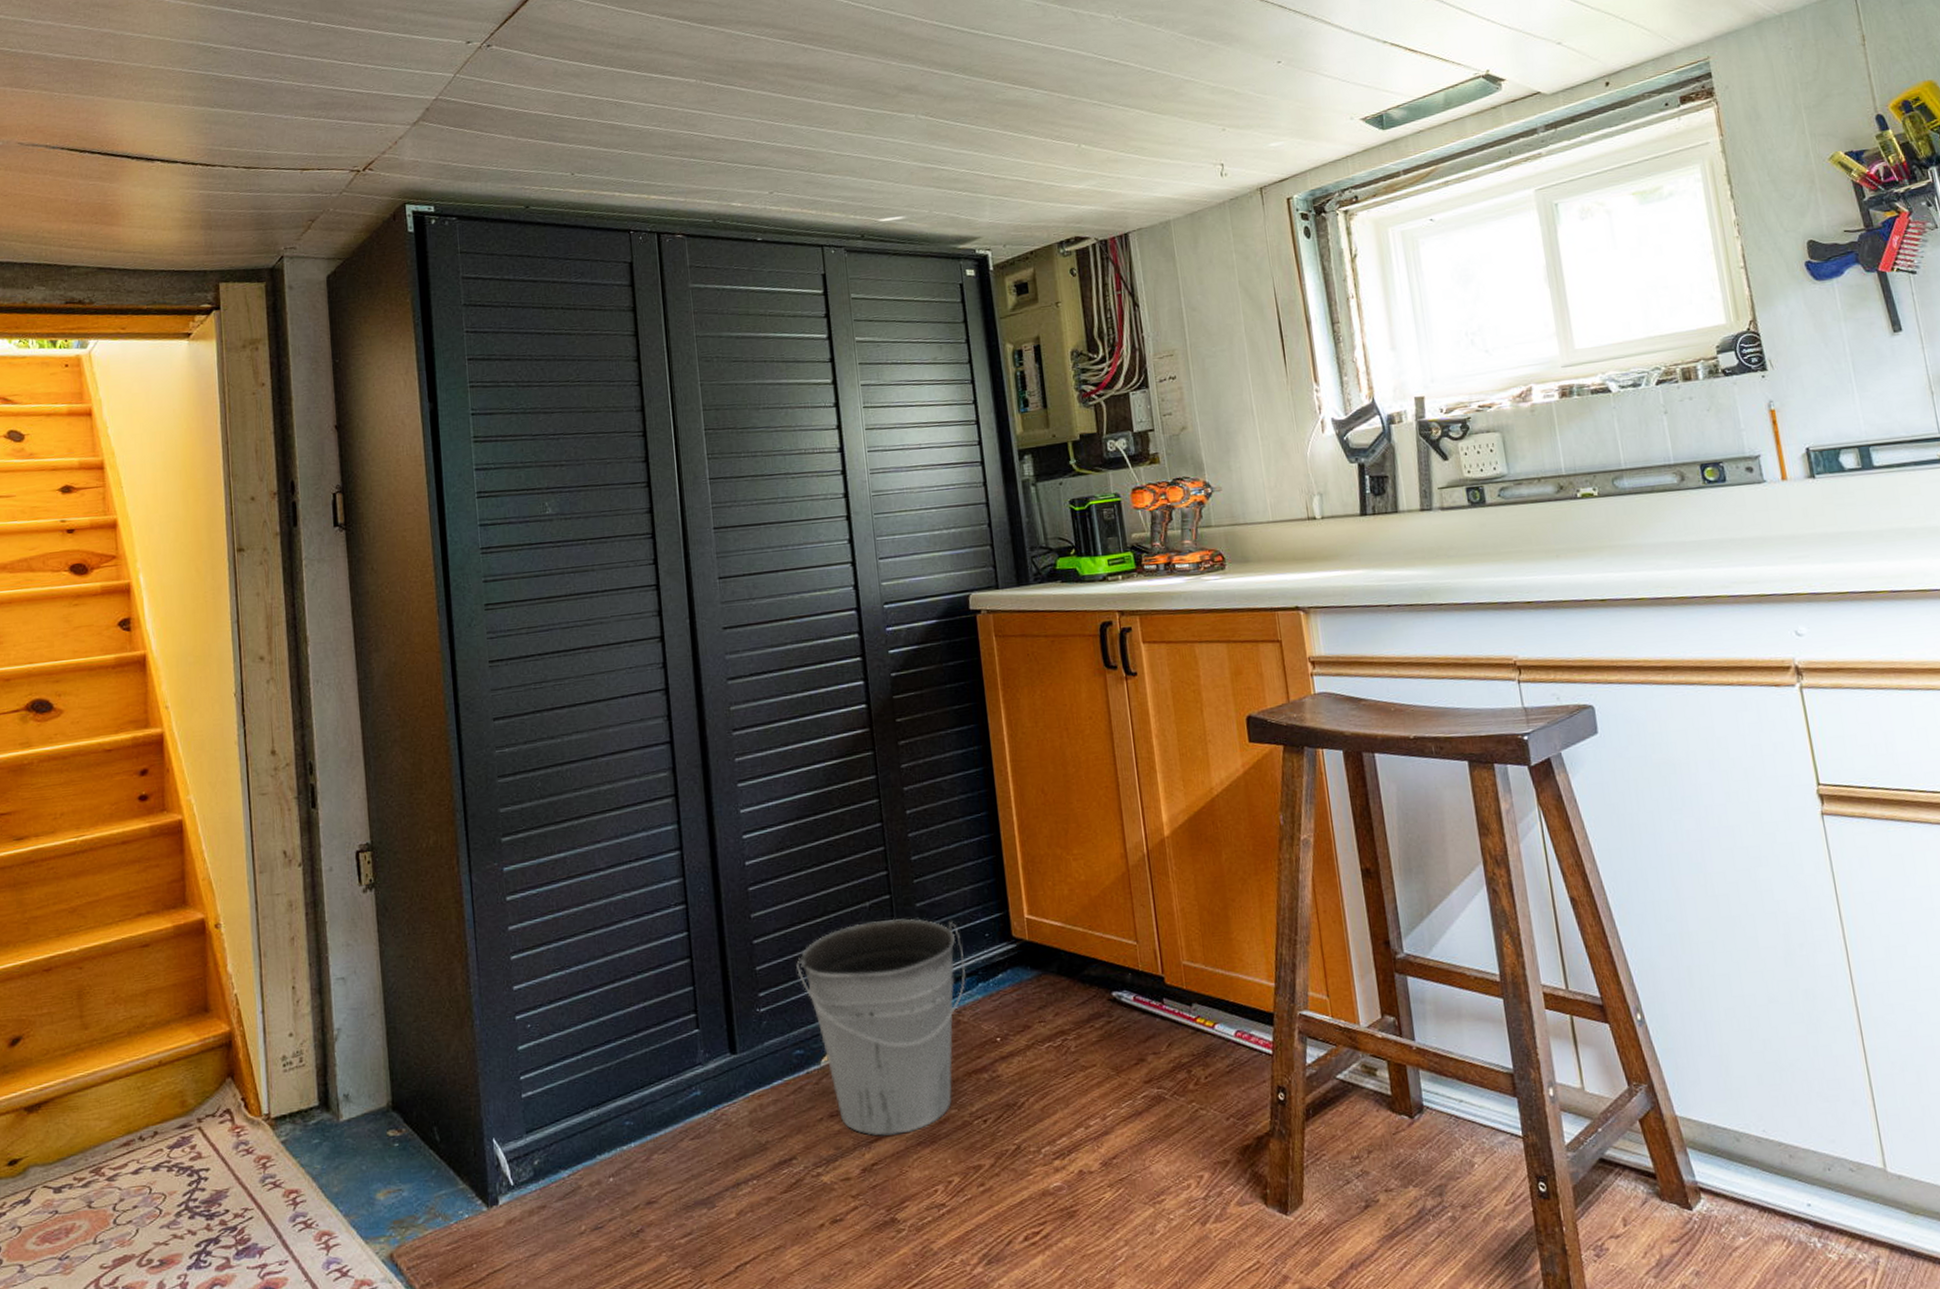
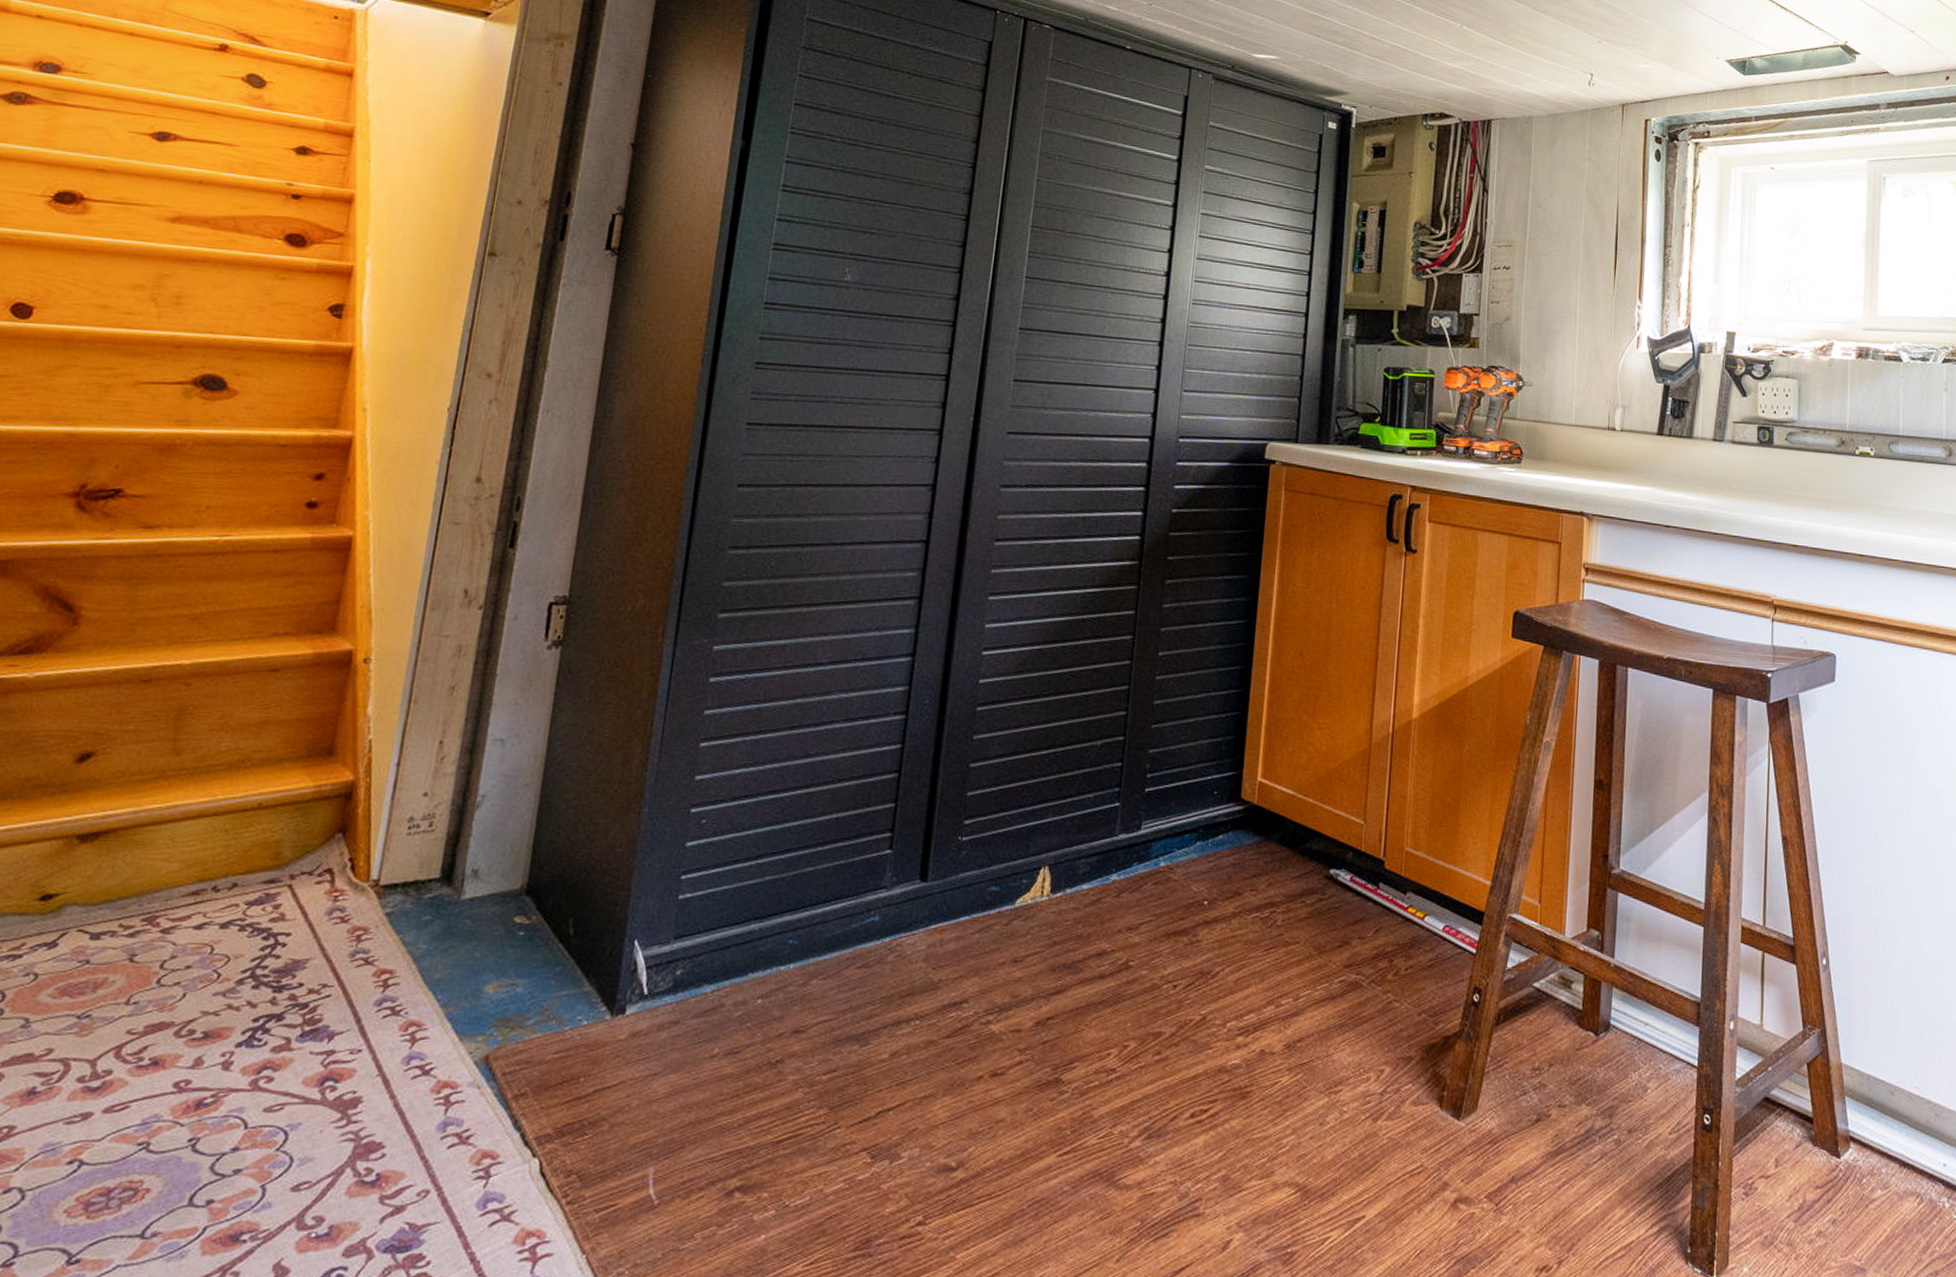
bucket: present [796,918,966,1136] -> none [1010,762,1188,990]

